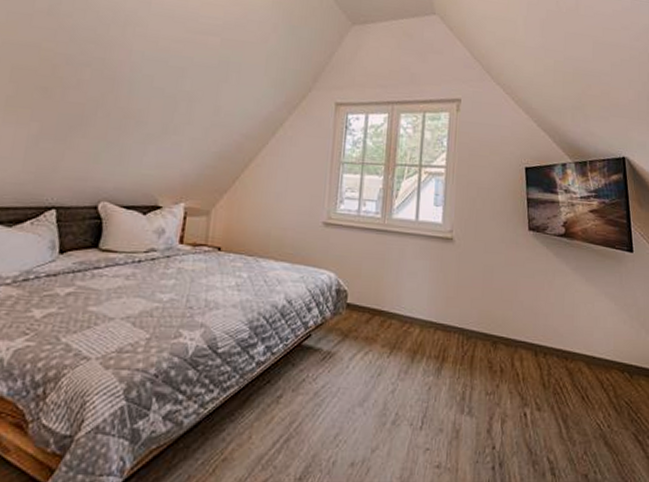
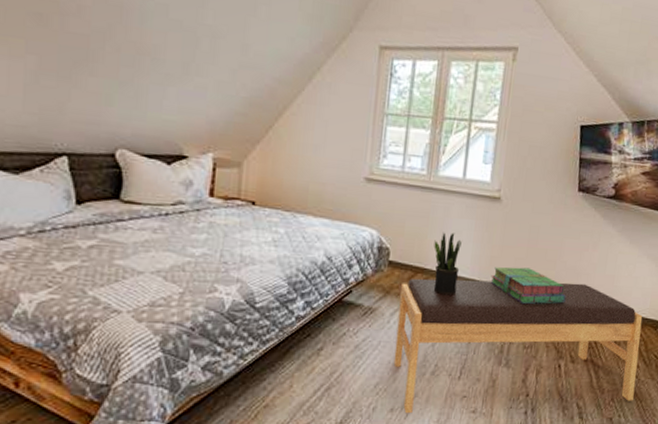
bench: none [353,321,609,469] -> present [393,278,643,414]
potted plant: none [390,273,419,338] -> present [433,232,463,295]
stack of books: none [448,307,526,347] -> present [490,267,566,305]

